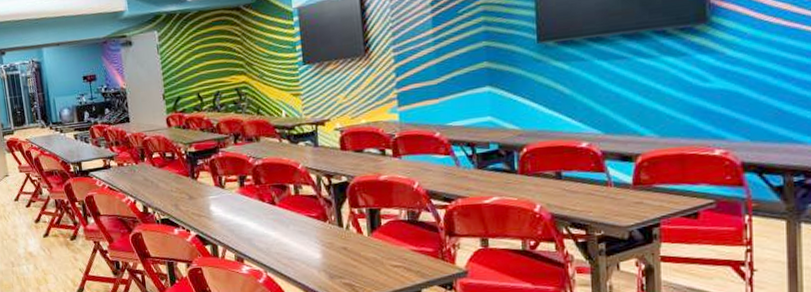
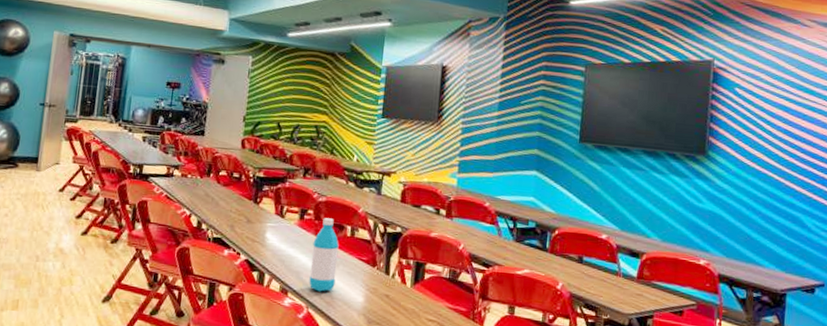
water bottle: none [258,180,289,255] -> present [309,218,339,292]

